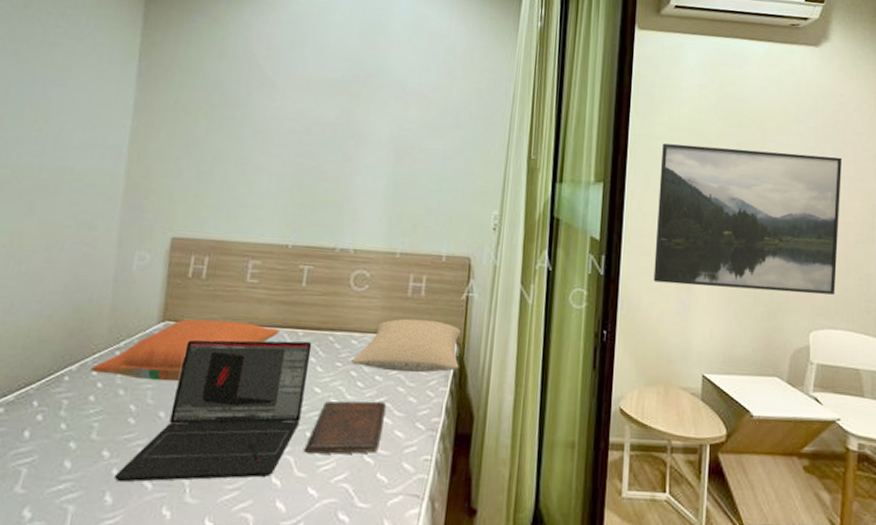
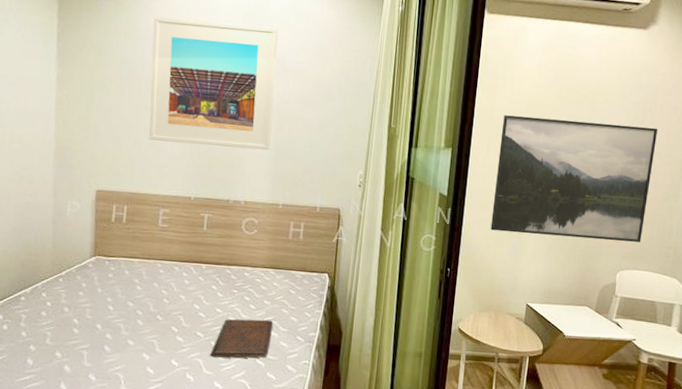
pillow: present [90,318,279,382] -> none [40,254,187,303]
laptop: present [113,339,312,483] -> none [66,271,213,376]
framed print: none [240,34,399,188] -> present [149,17,278,151]
pillow: present [352,318,461,373] -> none [245,256,332,299]

